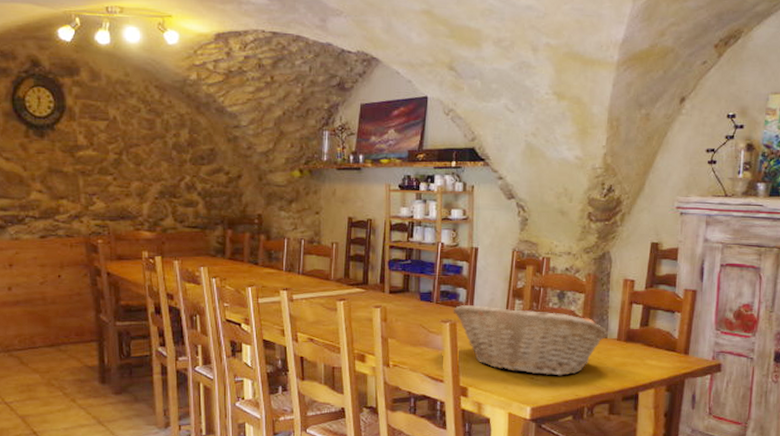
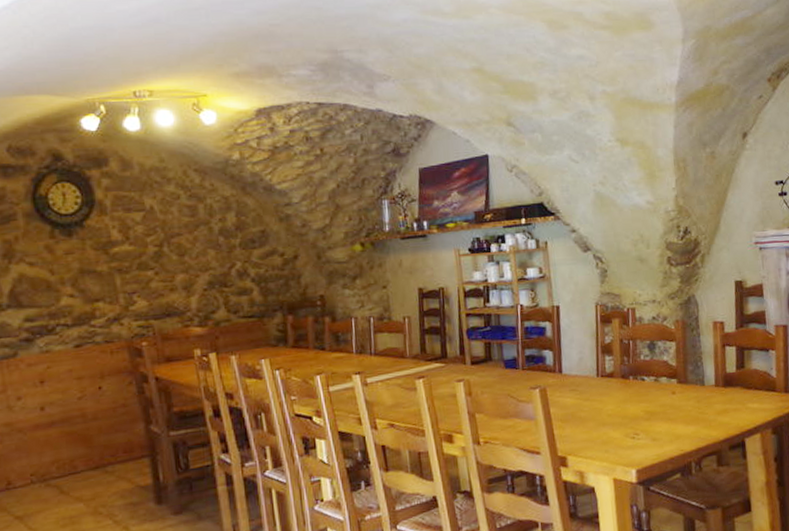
fruit basket: present [453,304,609,376] -> none [541,362,706,434]

